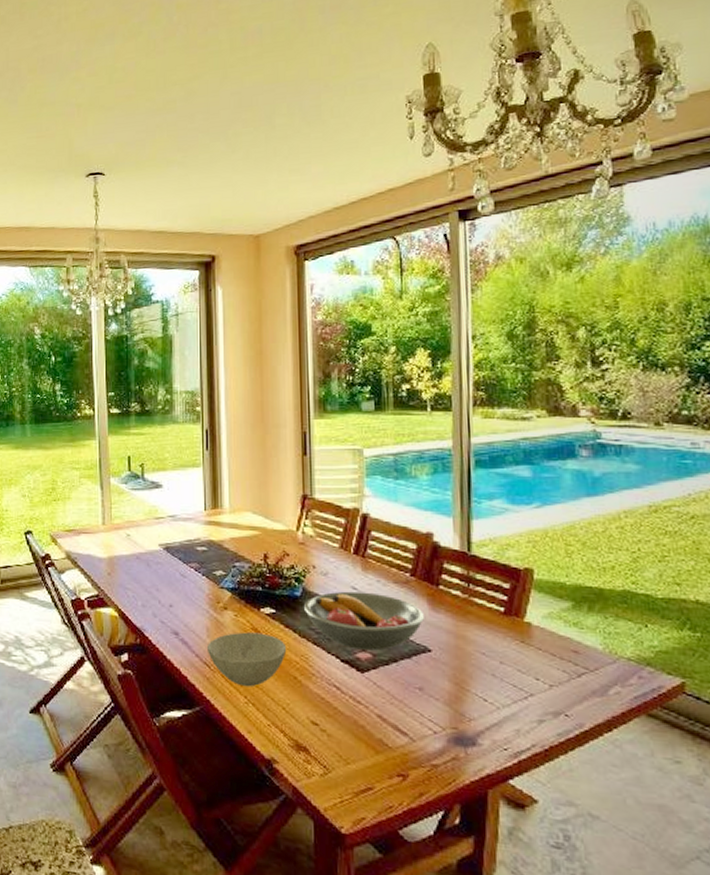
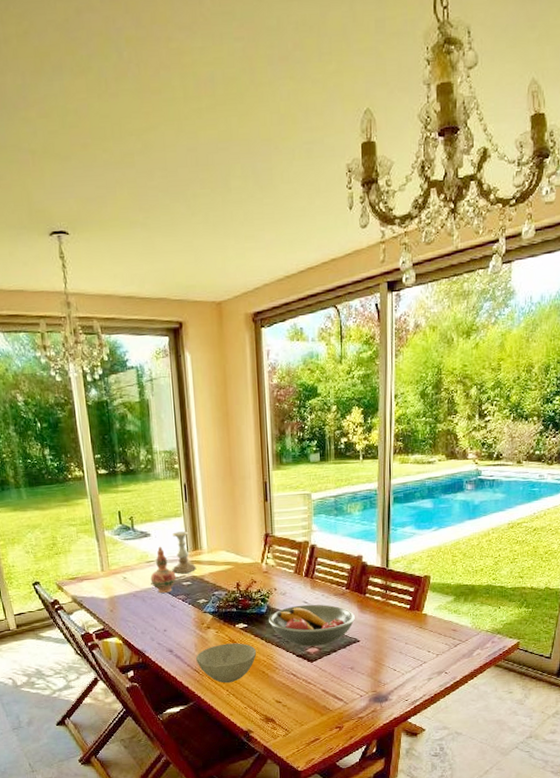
decorative vase: none [158,500,189,558] -> present [150,546,176,593]
candle holder: none [185,485,215,537] -> present [172,531,197,574]

